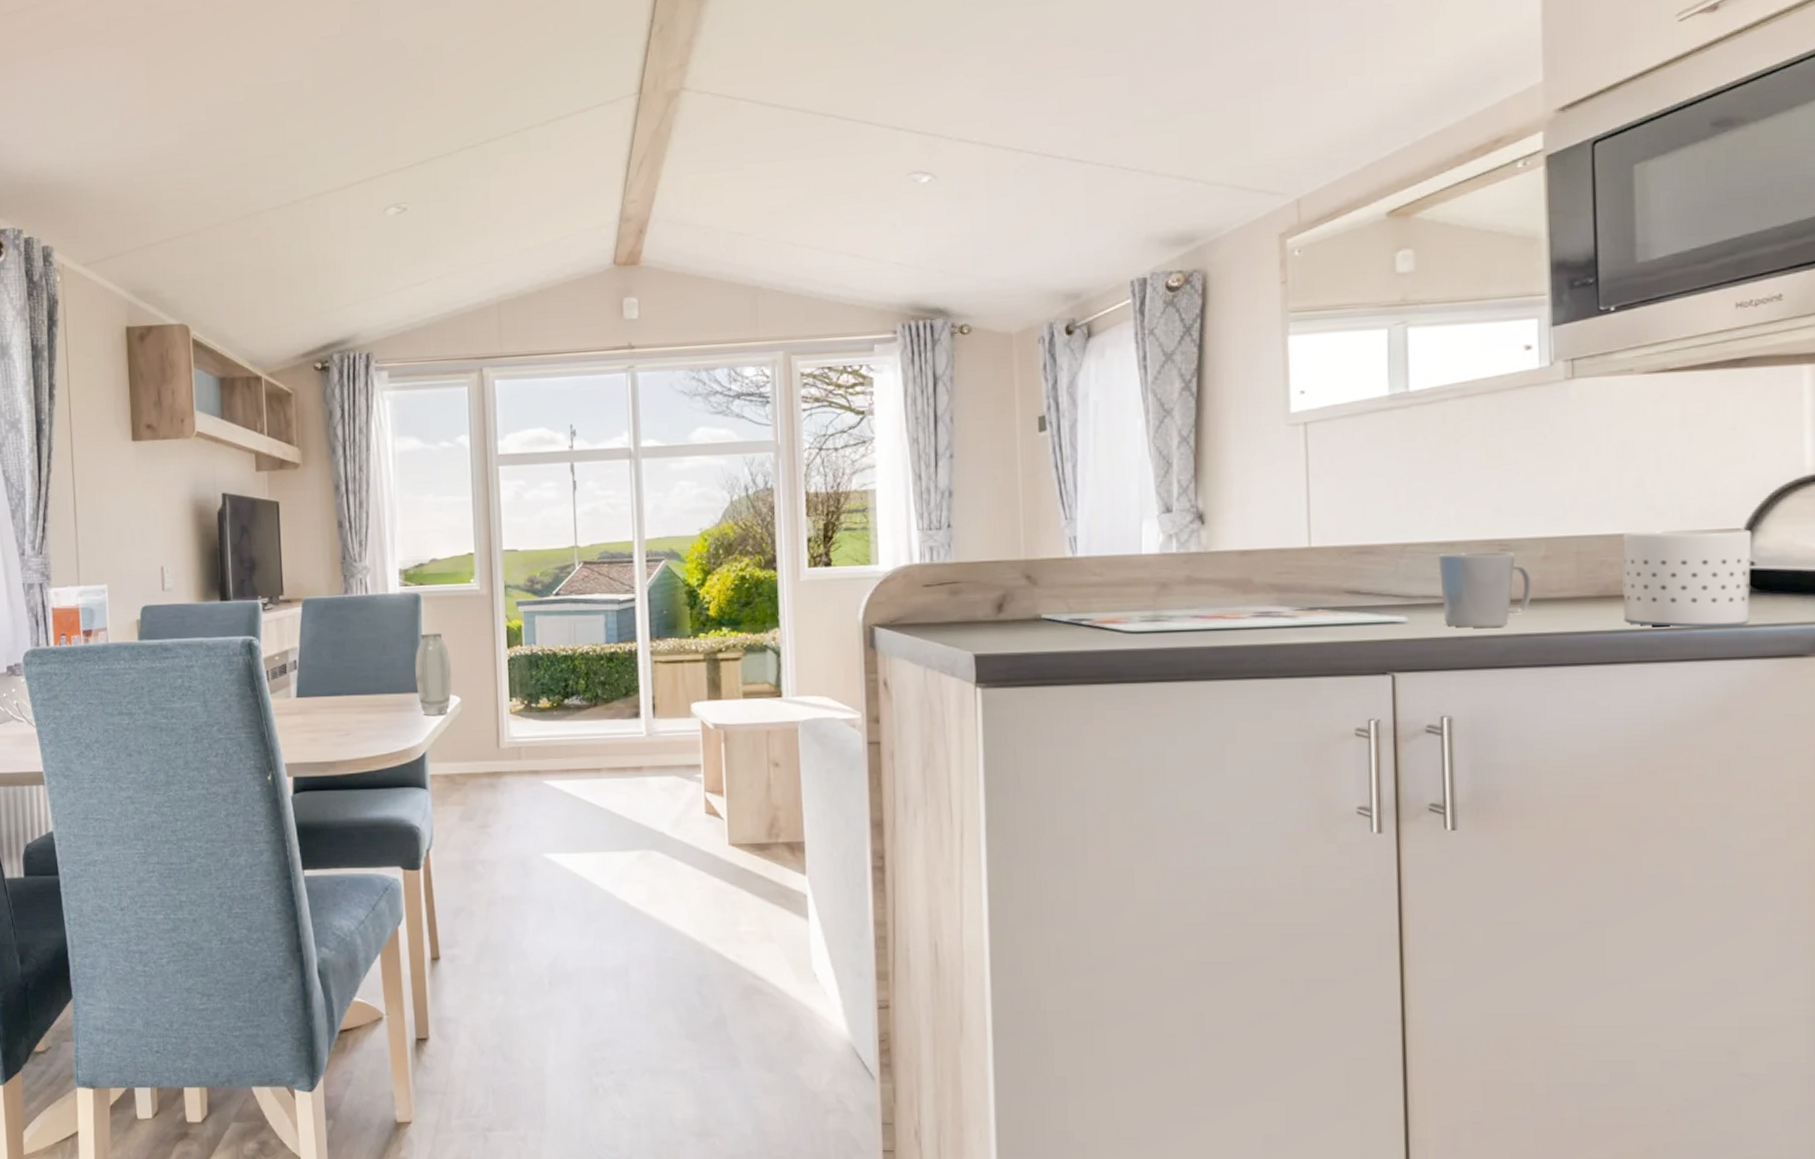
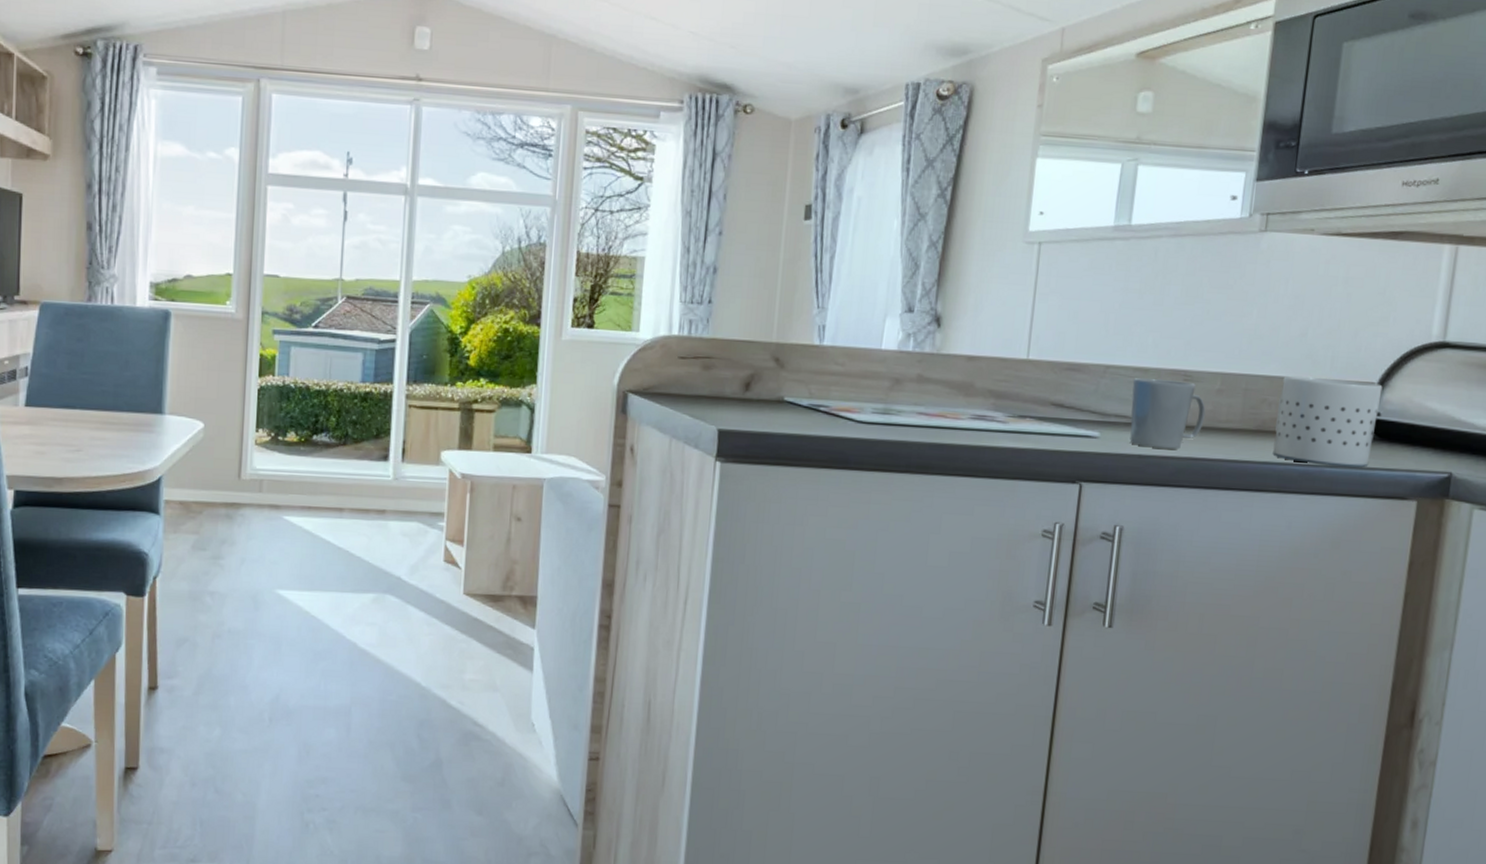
vase: present [415,633,452,715] -> none [157,352,198,440]

